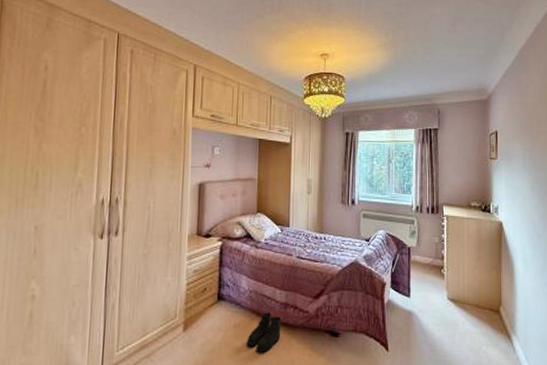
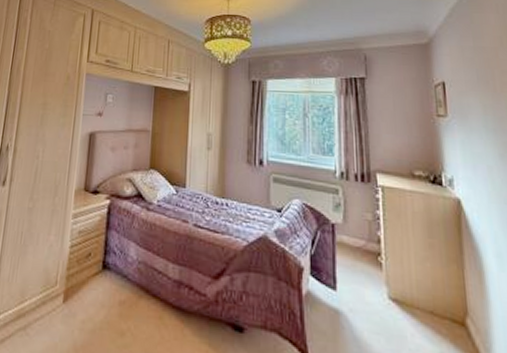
boots: present [246,312,282,352] -> none [132,289,174,340]

